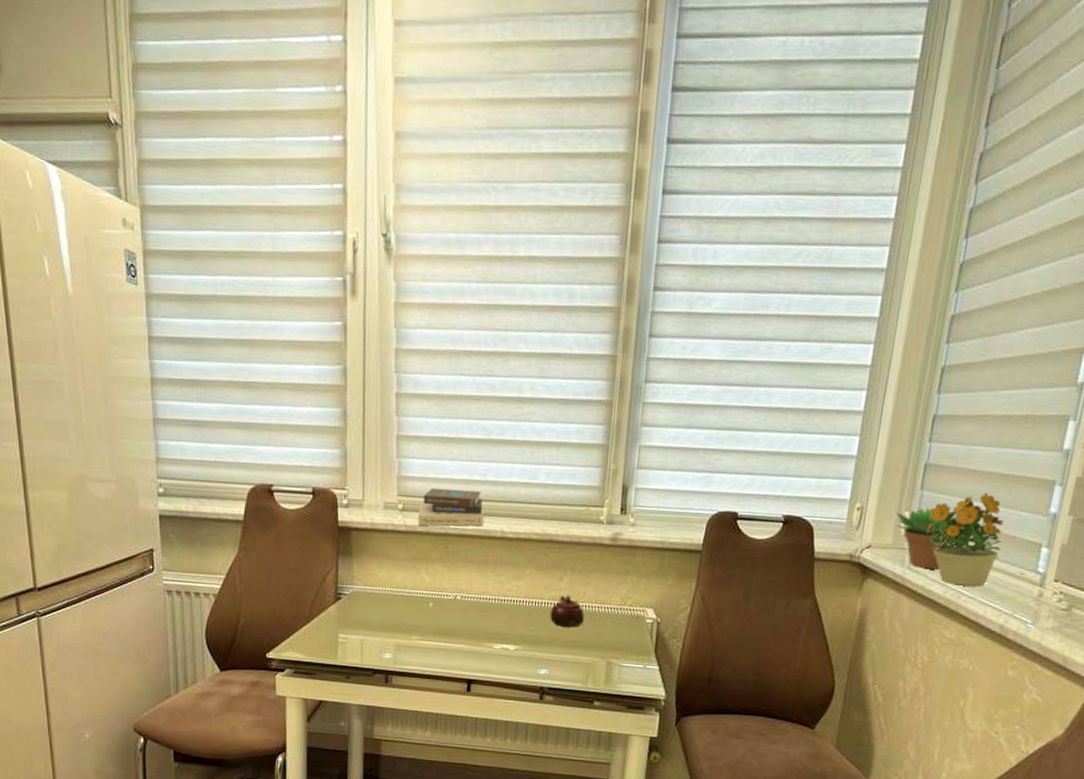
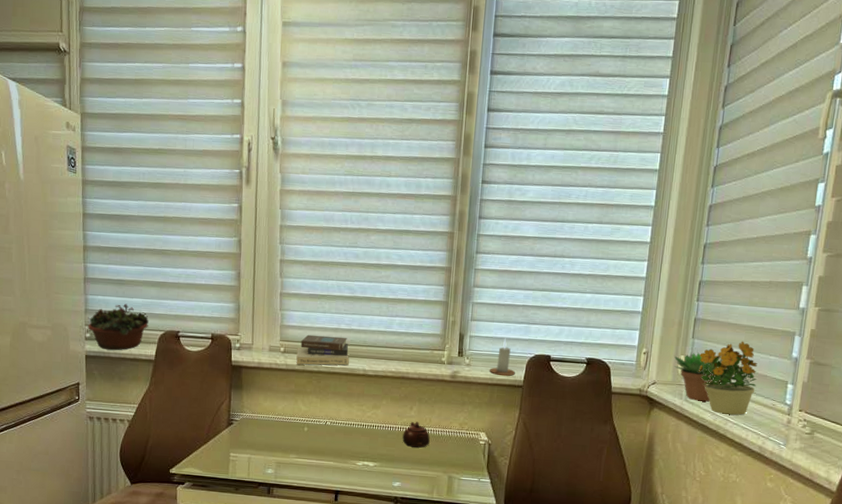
succulent planter: none [160,450,236,509] -> present [87,303,150,351]
candle: none [660,490,692,538] -> present [490,338,515,376]

